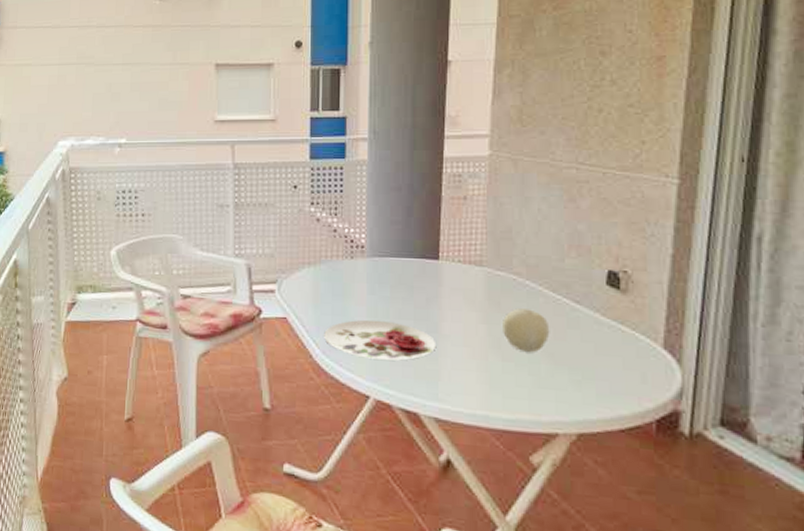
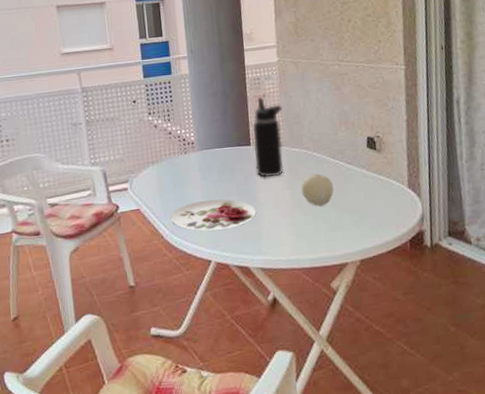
water bottle: none [442,198,488,305] -> present [252,97,284,178]

